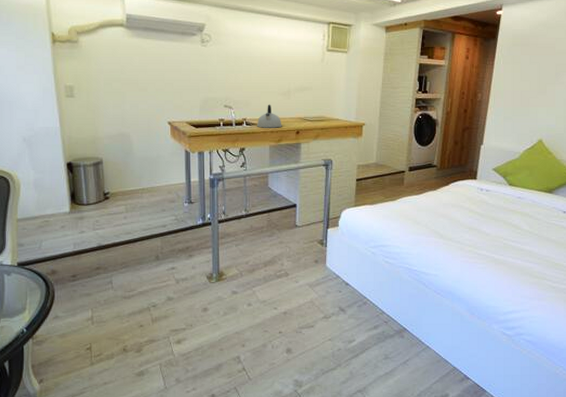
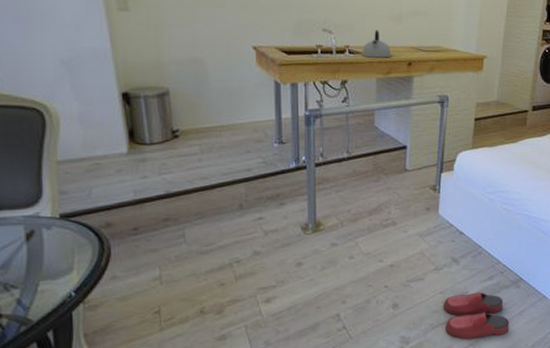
slippers: none [333,340,396,386] -> present [444,292,510,339]

